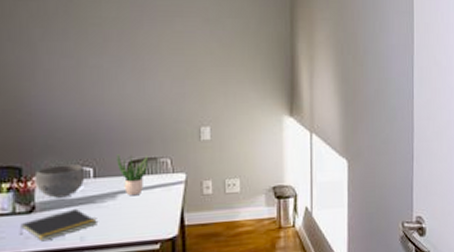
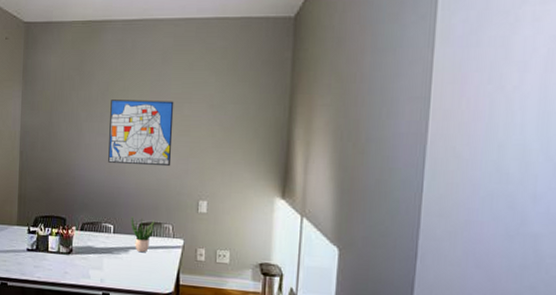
notepad: present [19,208,97,242] -> none [61,255,113,278]
bowl: present [34,164,85,198] -> none [73,220,108,246]
wall art: none [77,13,163,92] -> present [108,100,174,167]

